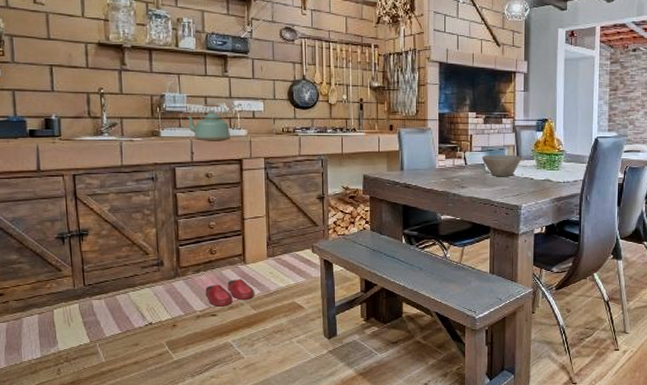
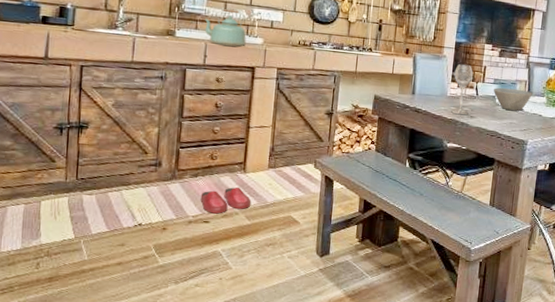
wineglass: none [441,134,459,186] -> present [451,64,473,116]

